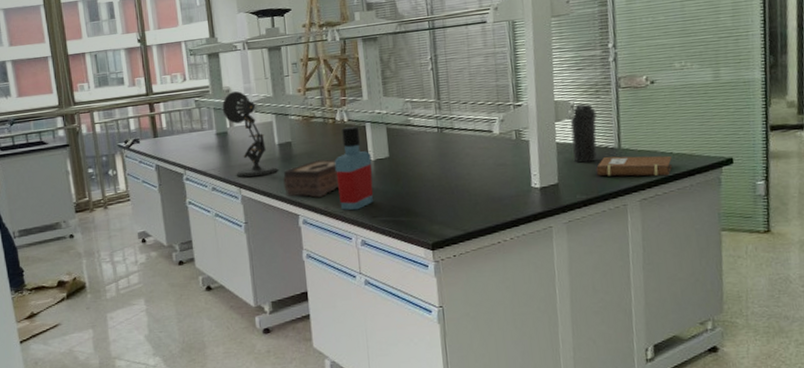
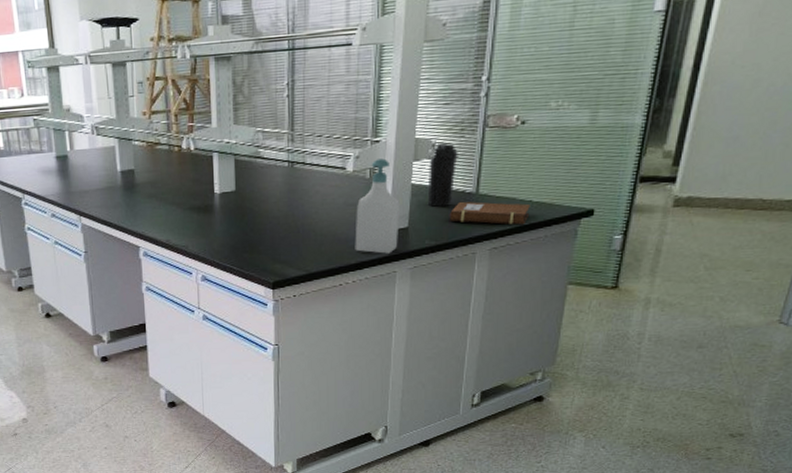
desk lamp: present [222,91,278,177] -> none [62,111,119,205]
tissue box: present [283,159,340,198] -> none [125,190,182,230]
bottle: present [335,126,373,211] -> none [178,155,217,245]
soap bottle: none [506,120,551,210] -> present [355,158,400,254]

